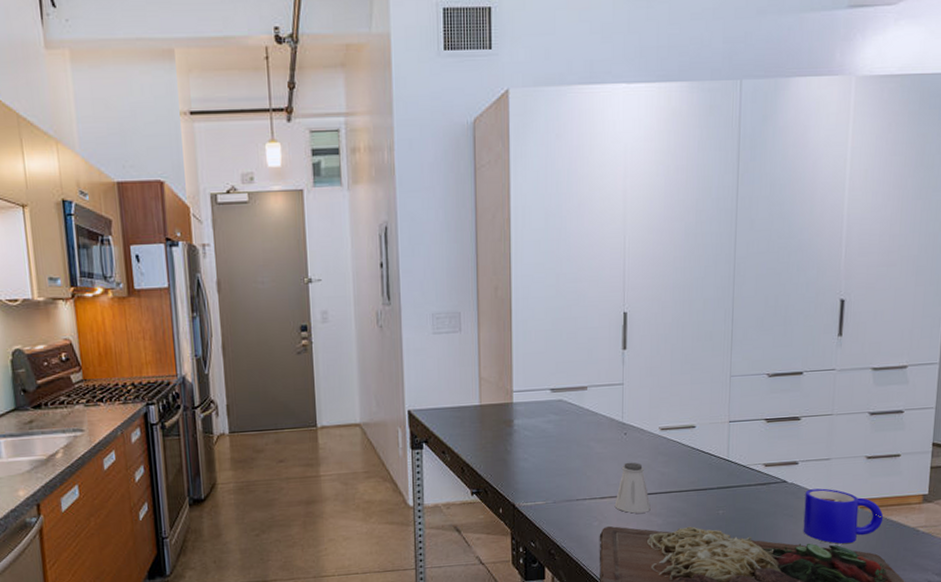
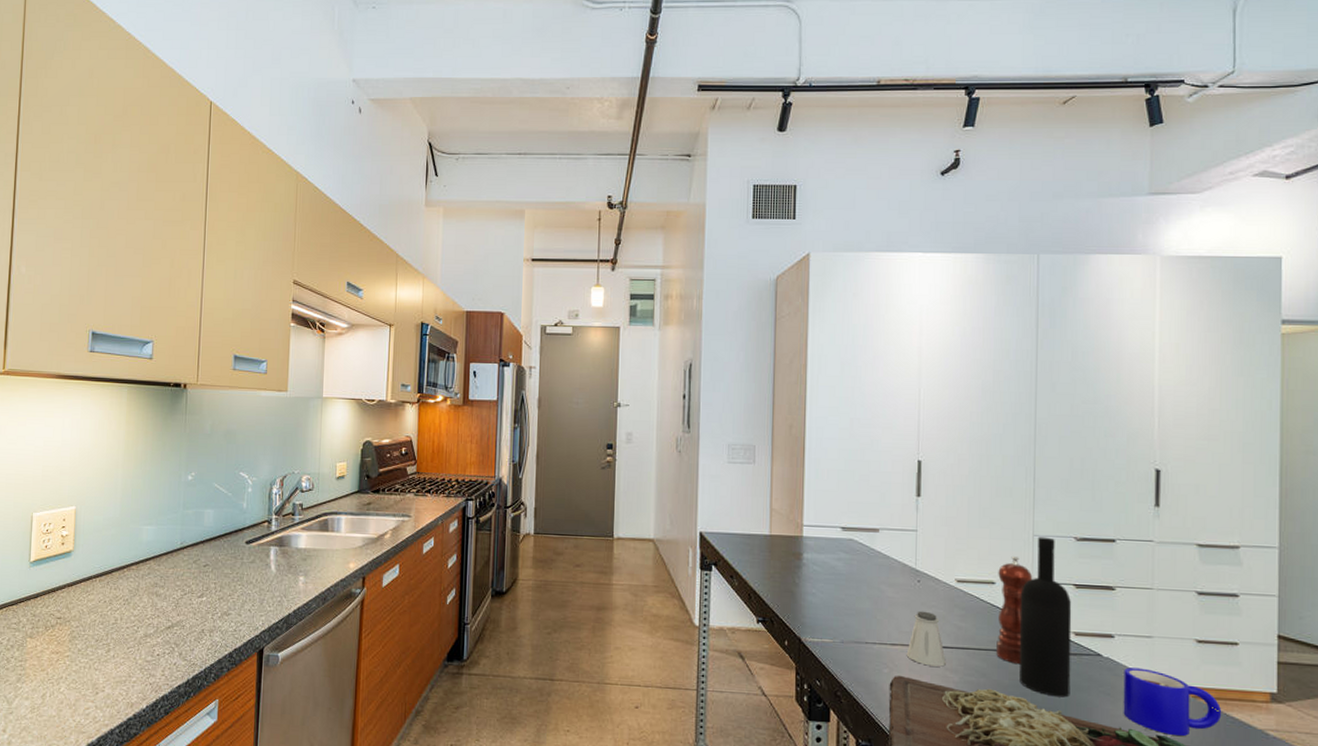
pepper mill: none [696,399,729,501] -> present [996,557,1033,665]
wine bottle: none [716,376,763,525] -> present [1019,537,1072,698]

